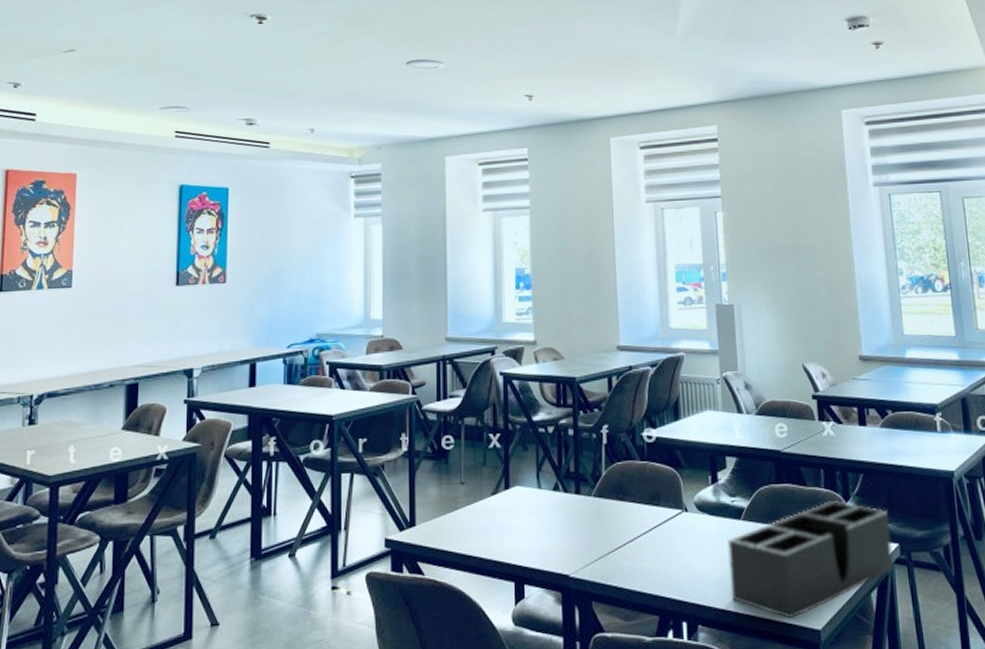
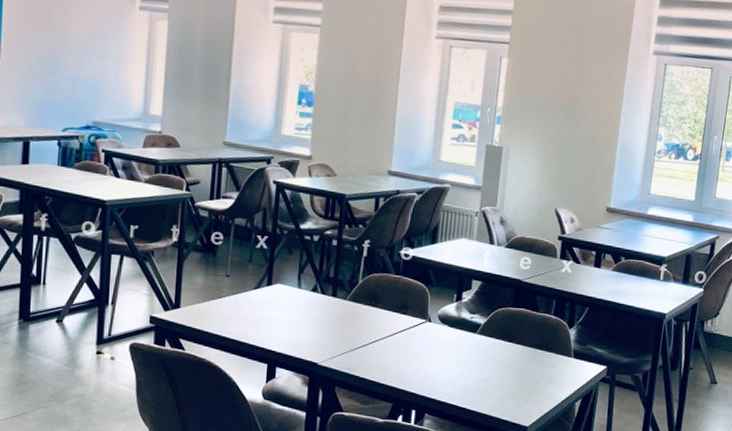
desk organizer: present [728,501,895,619] -> none [457,327,604,416]

